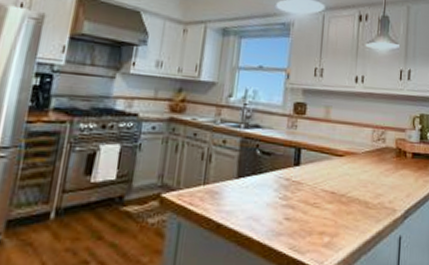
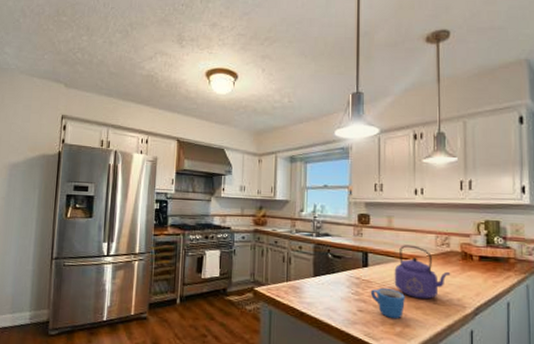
mug: none [299,190,336,227] -> present [370,287,405,319]
kettle: none [326,139,385,203] -> present [394,245,451,300]

